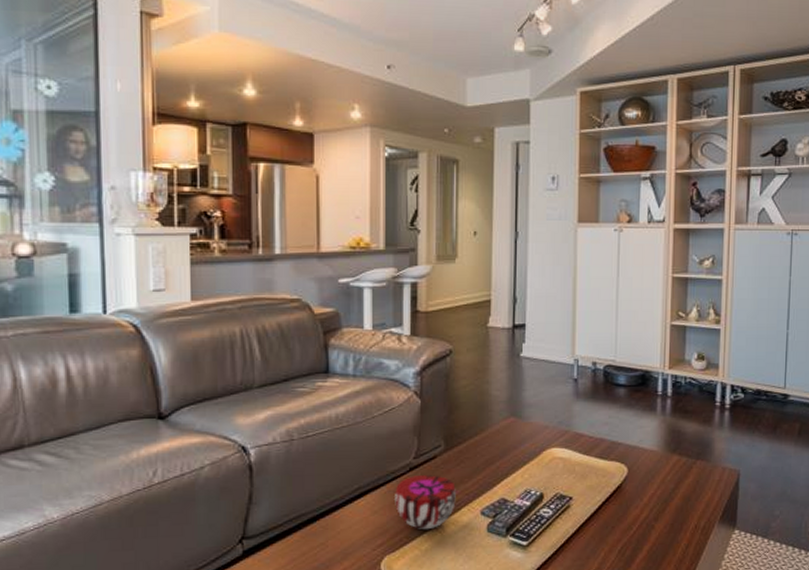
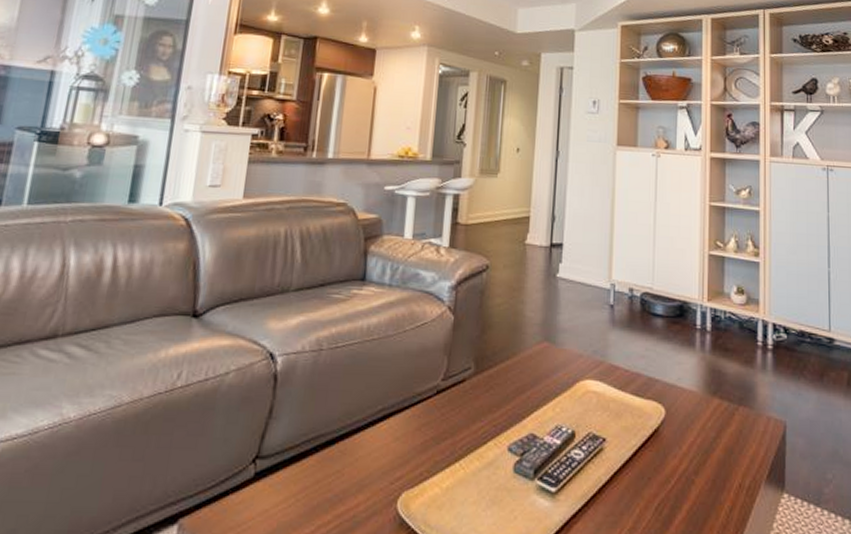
decorative bowl: present [395,475,456,529] -> none [418,400,483,463]

